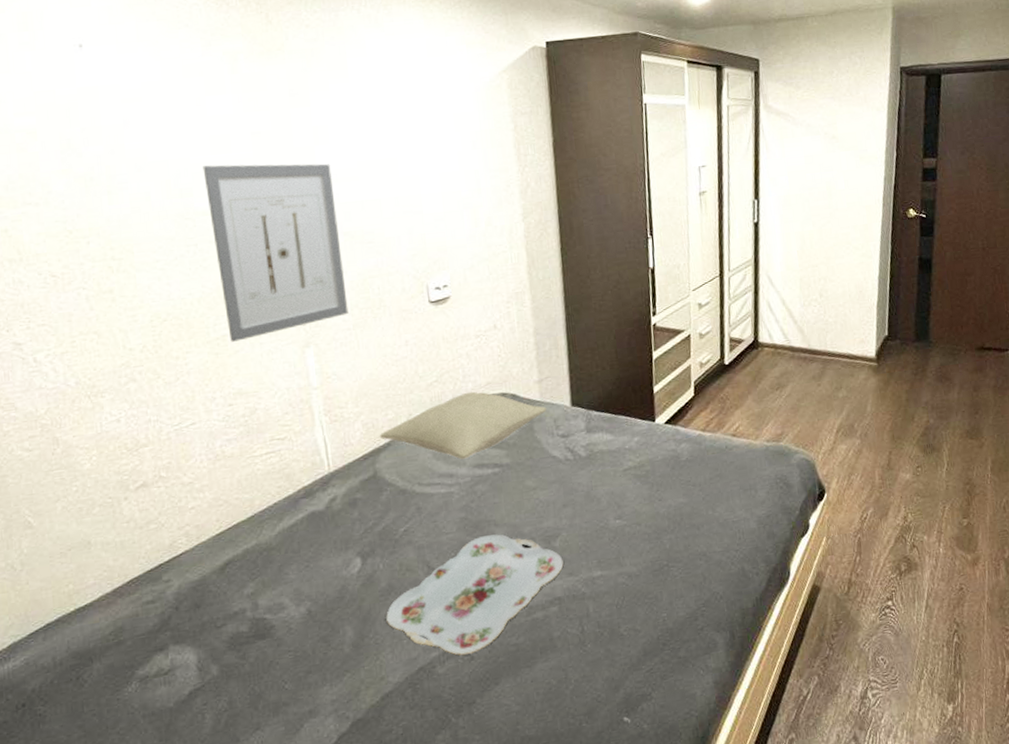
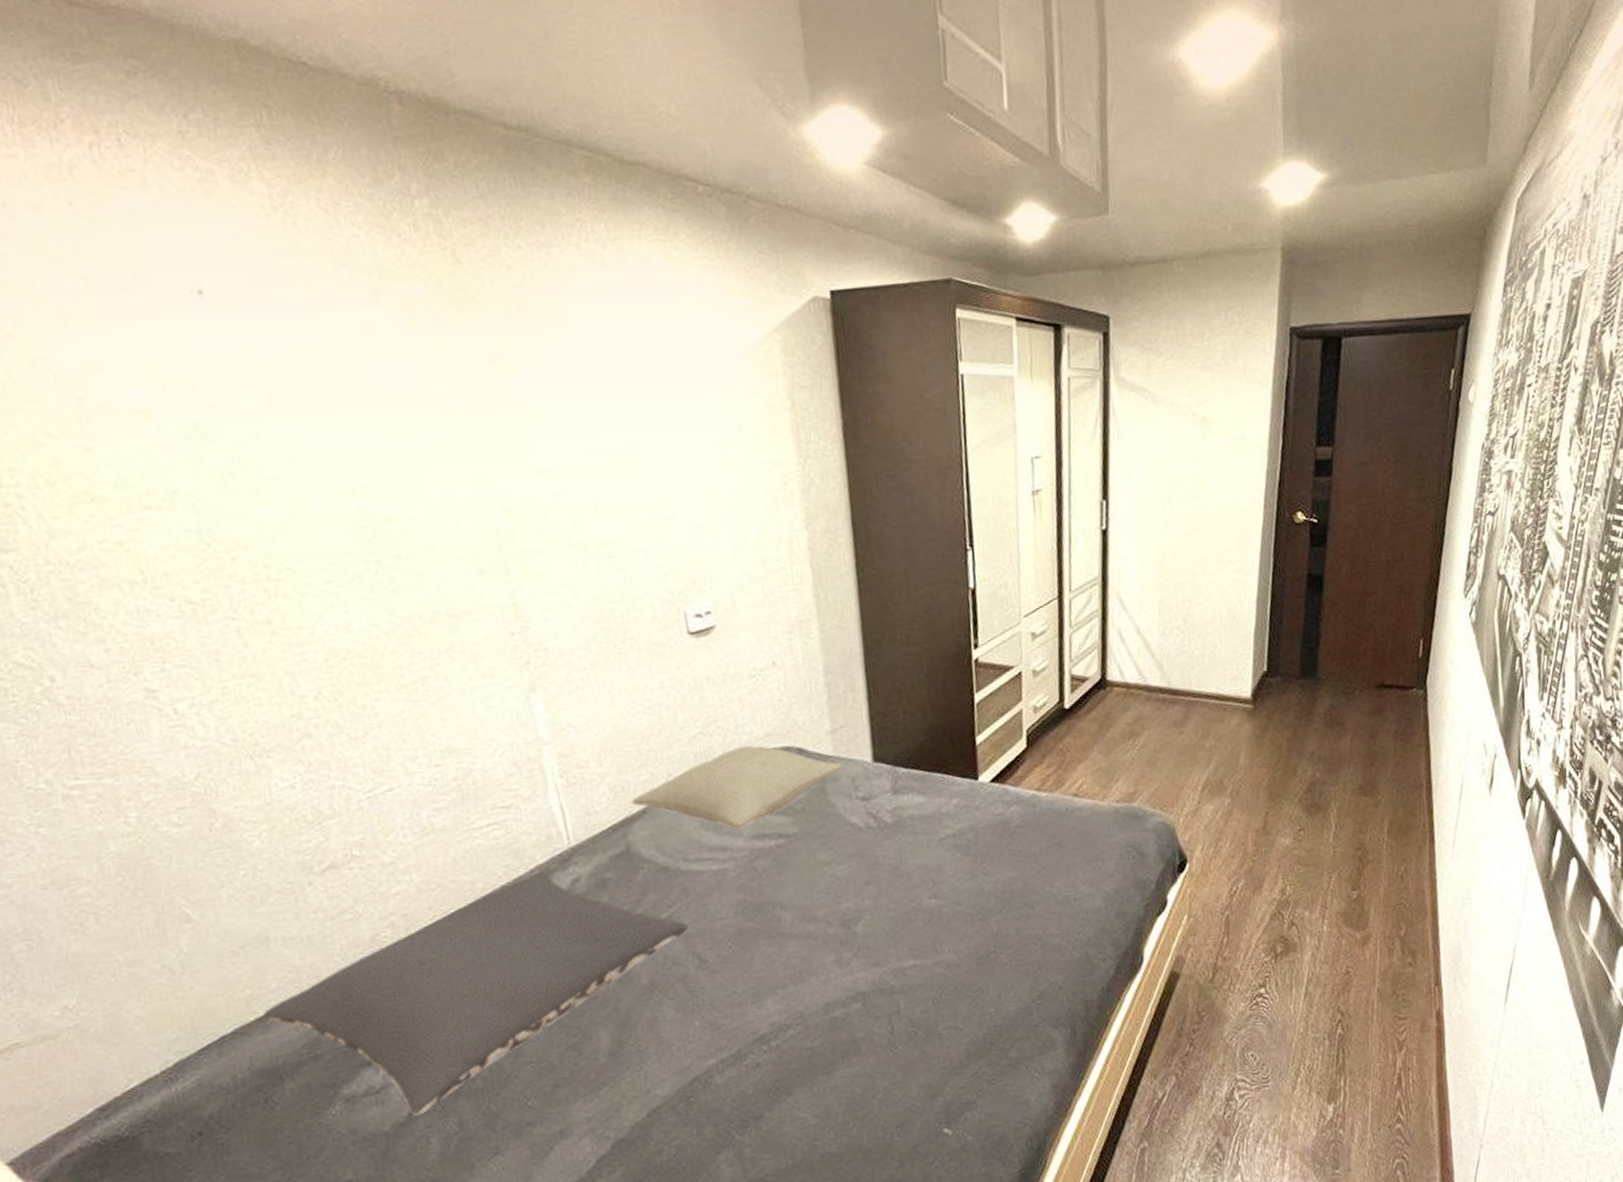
pillow: none [81,493,420,695] -> present [263,873,689,1116]
wall art: present [203,163,349,342] -> none [380,453,584,686]
serving tray: present [386,534,564,655] -> none [649,918,868,1063]

